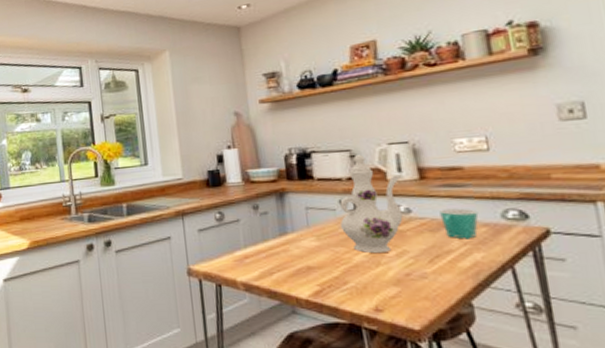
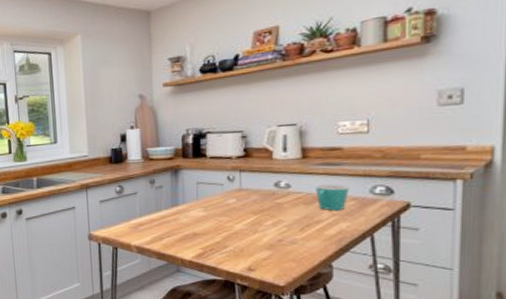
ewer: present [340,155,403,254] -> none [227,135,287,223]

